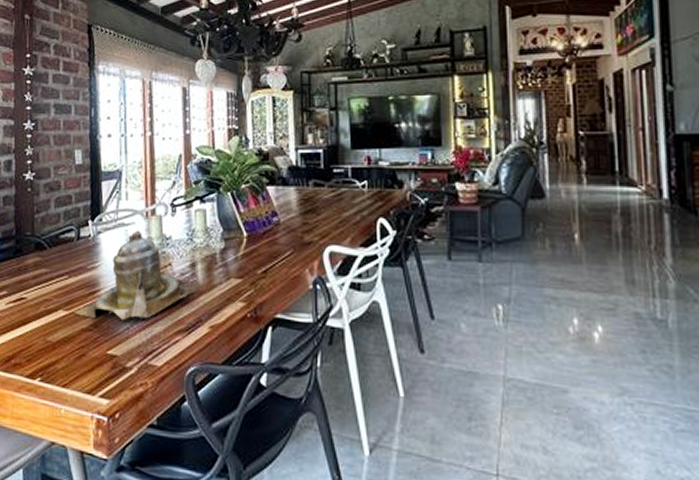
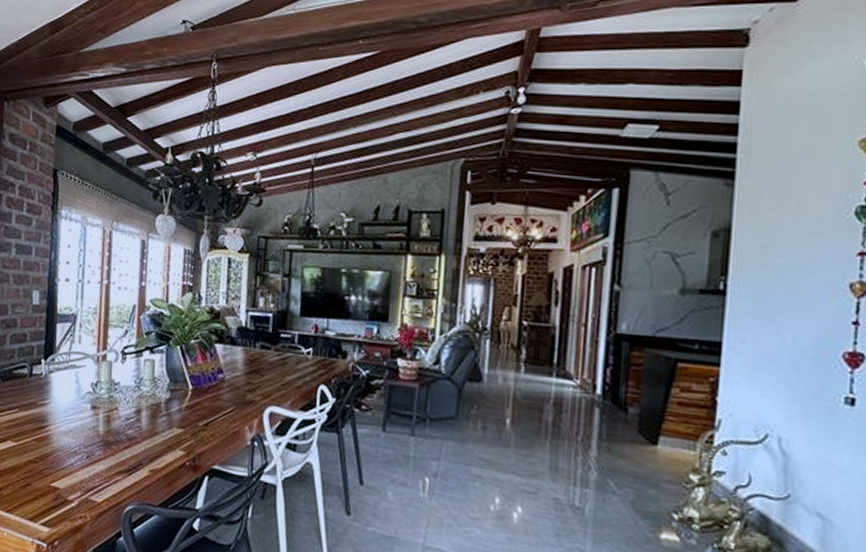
teapot: present [74,230,204,321] -> none [22,373,147,458]

